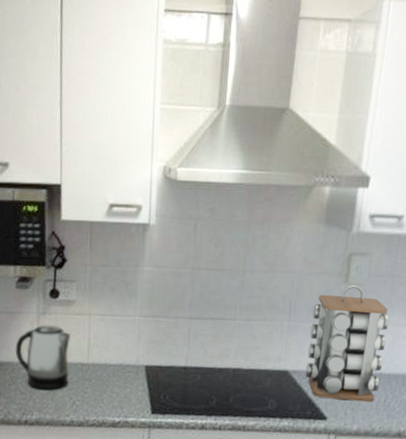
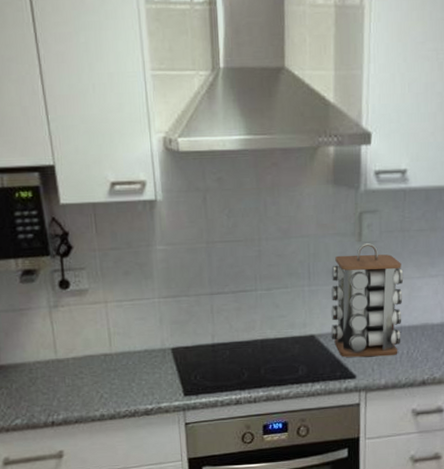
kettle: present [15,325,71,390] -> none [29,318,93,387]

